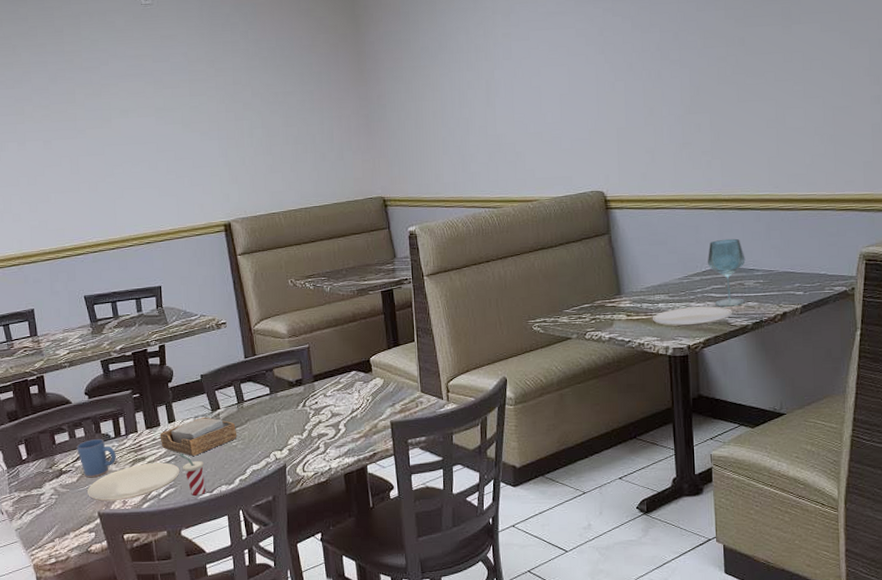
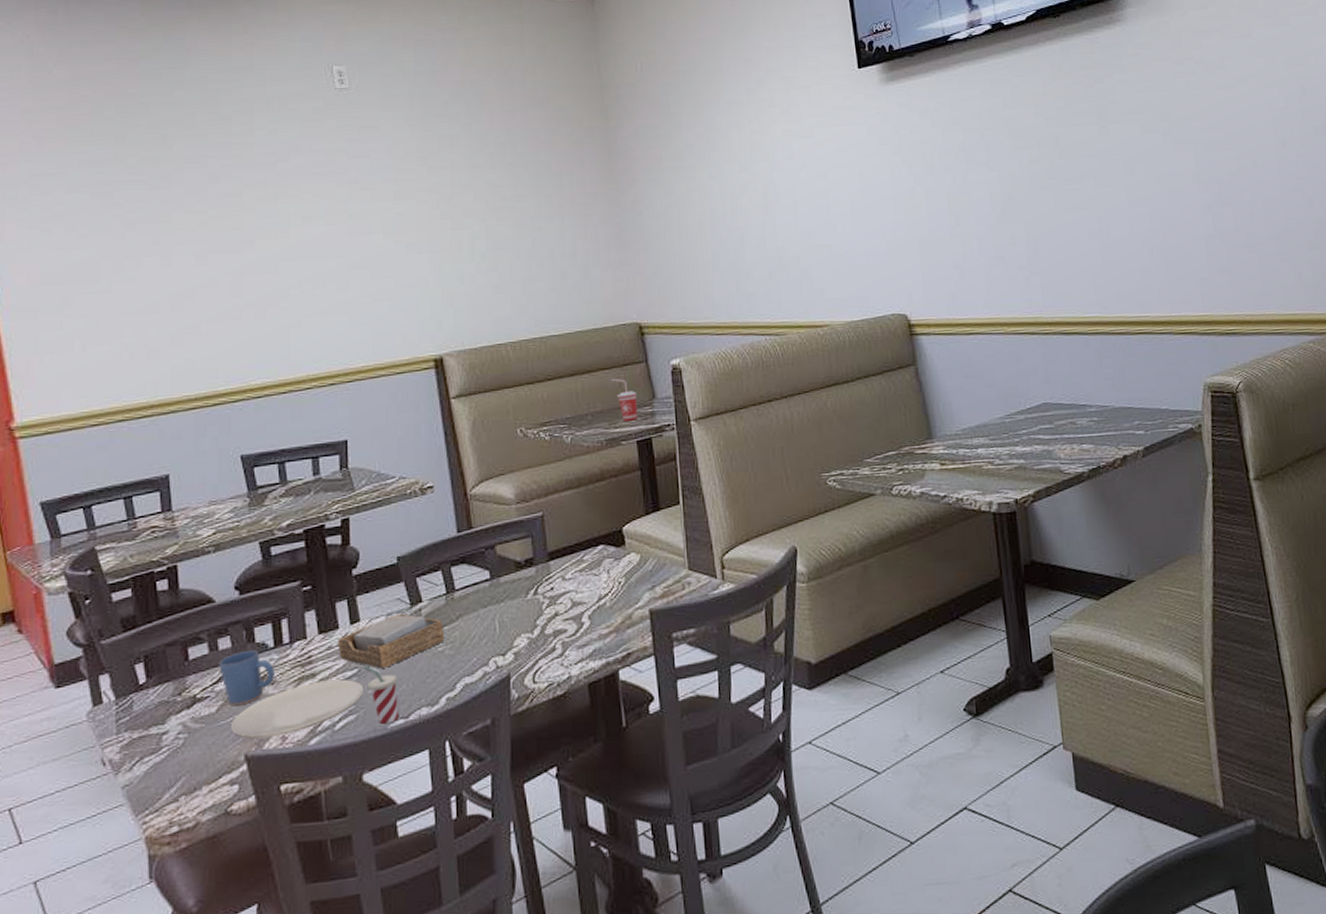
beverage cup: none [361,241,382,276] -> present [611,378,638,421]
plate: present [652,306,732,327] -> none [970,450,1065,477]
wine glass: present [707,238,746,307] -> none [1031,368,1078,451]

